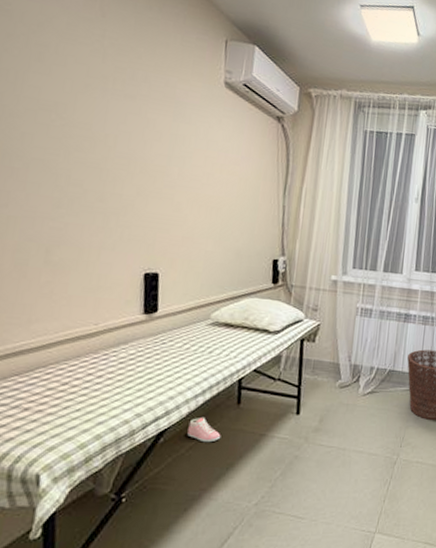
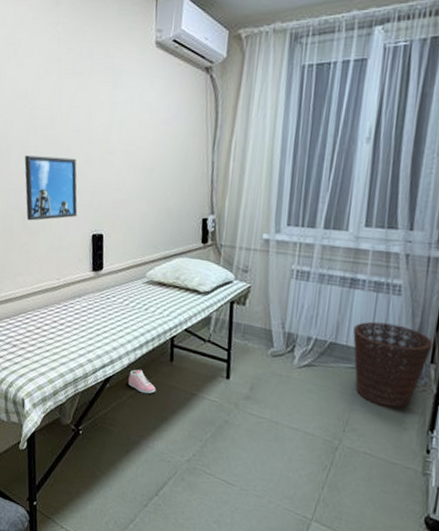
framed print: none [49,178,126,256] -> present [24,155,78,221]

